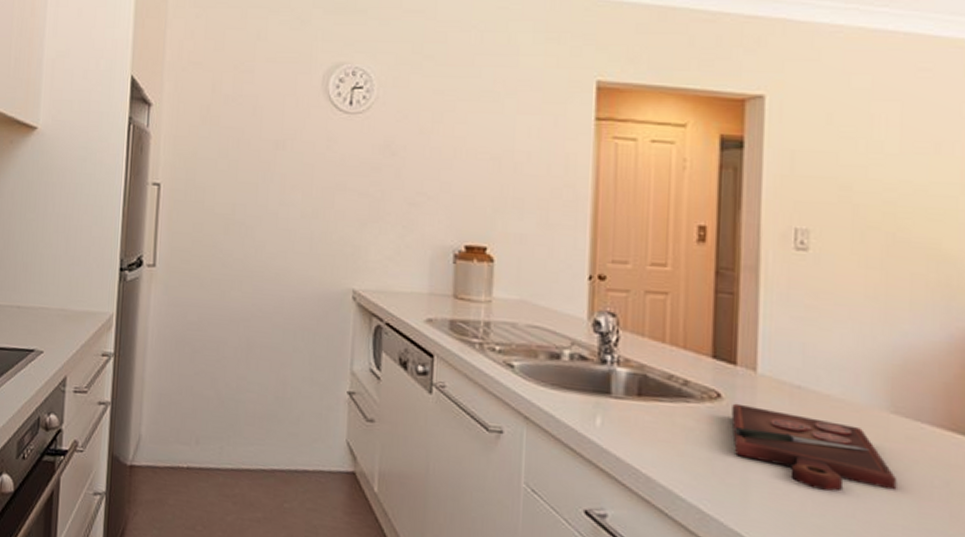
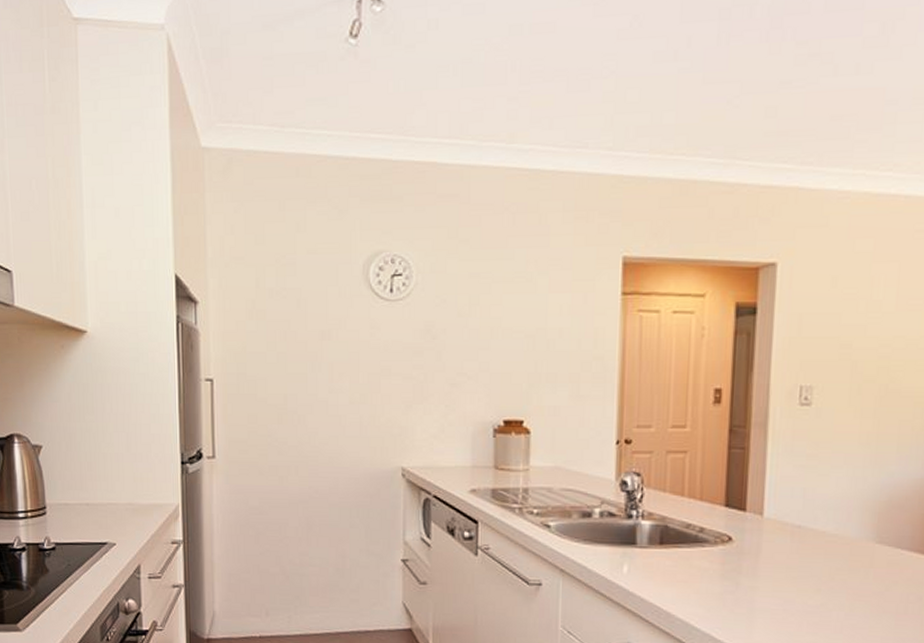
cutting board: present [731,403,897,492] -> none [740,544,879,613]

